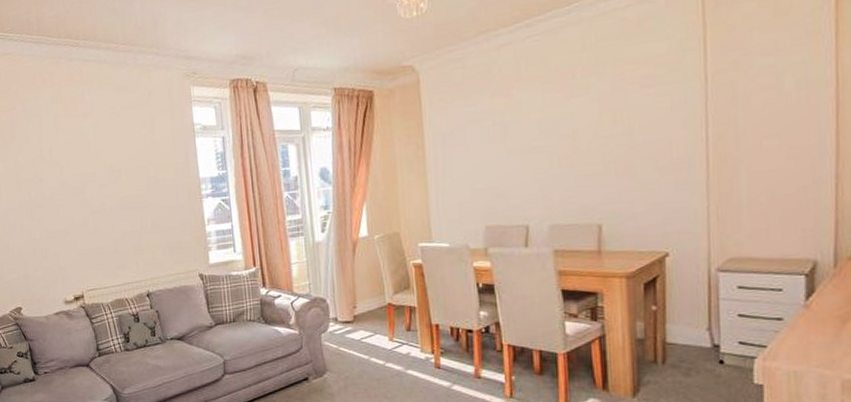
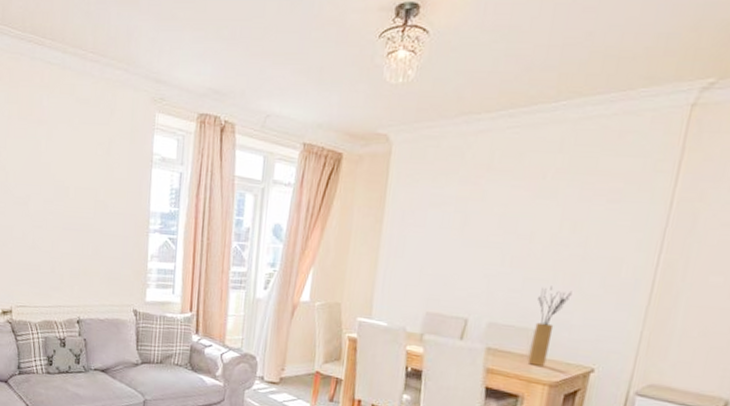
vase: none [594,178,628,260] -> present [528,286,572,366]

